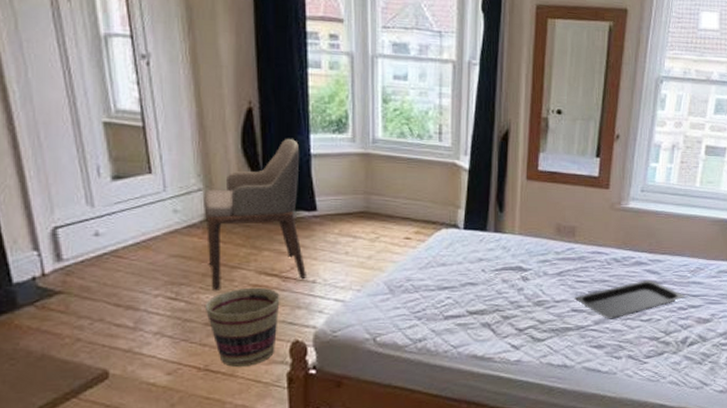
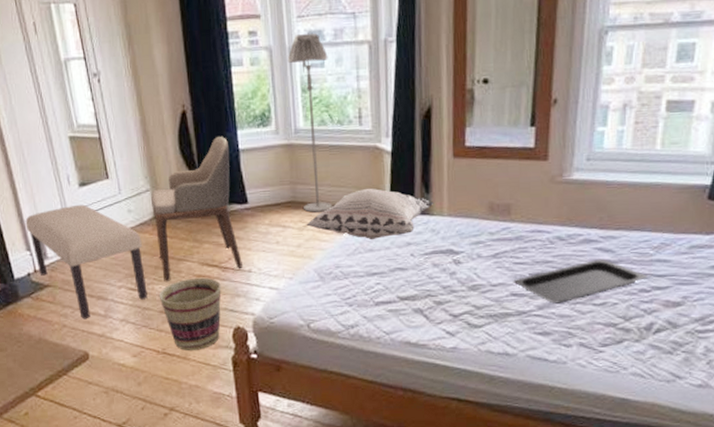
bench: none [34,200,191,332] -> present [25,204,148,320]
floor lamp: none [369,44,412,224] -> present [287,33,333,213]
decorative pillow: none [378,203,507,255] -> present [306,188,434,240]

